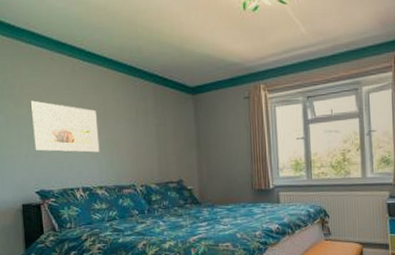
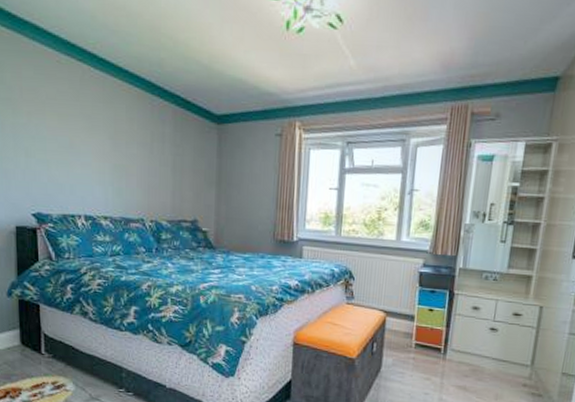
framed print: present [30,100,100,153] -> none [30,108,107,178]

